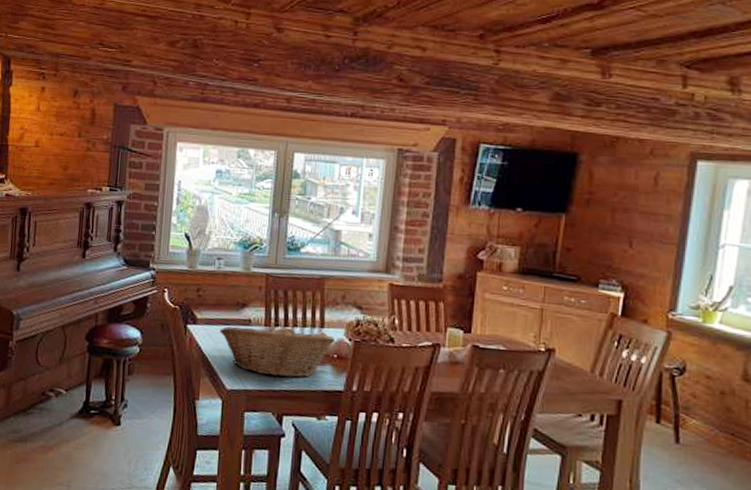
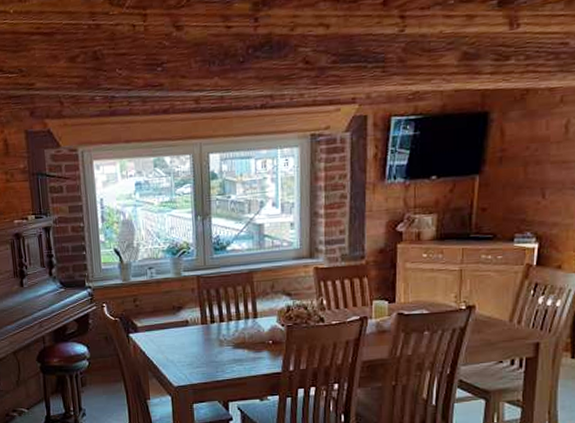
fruit basket: present [219,322,336,378] -> none [160,319,269,369]

